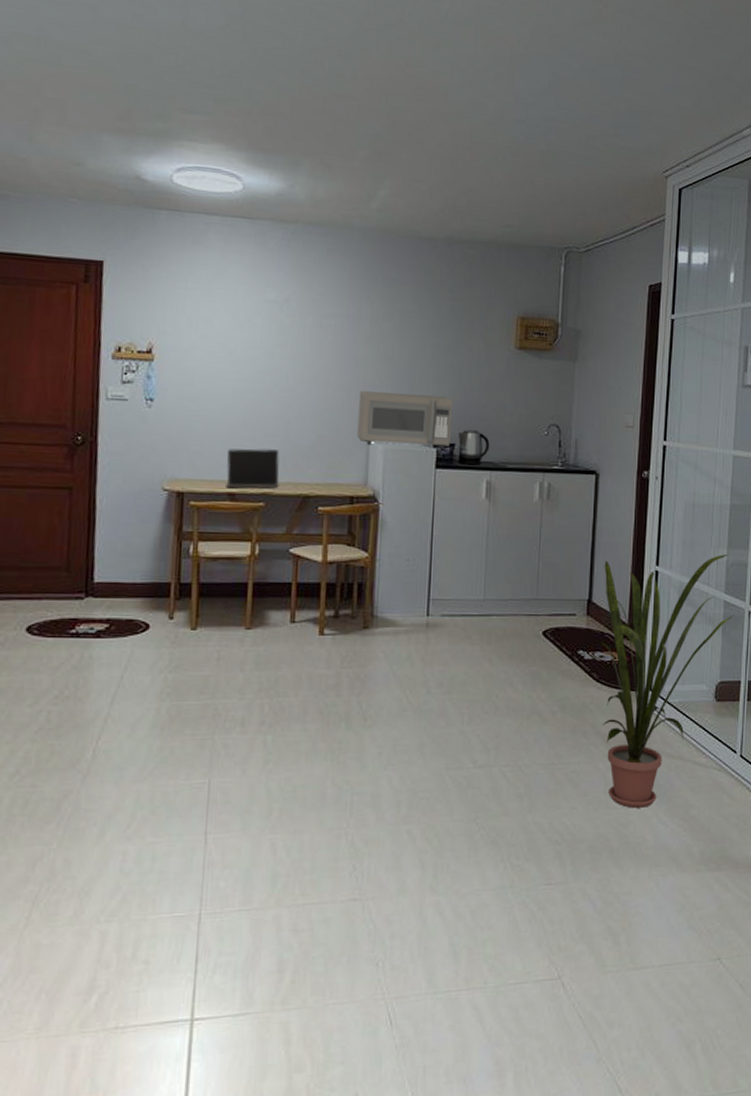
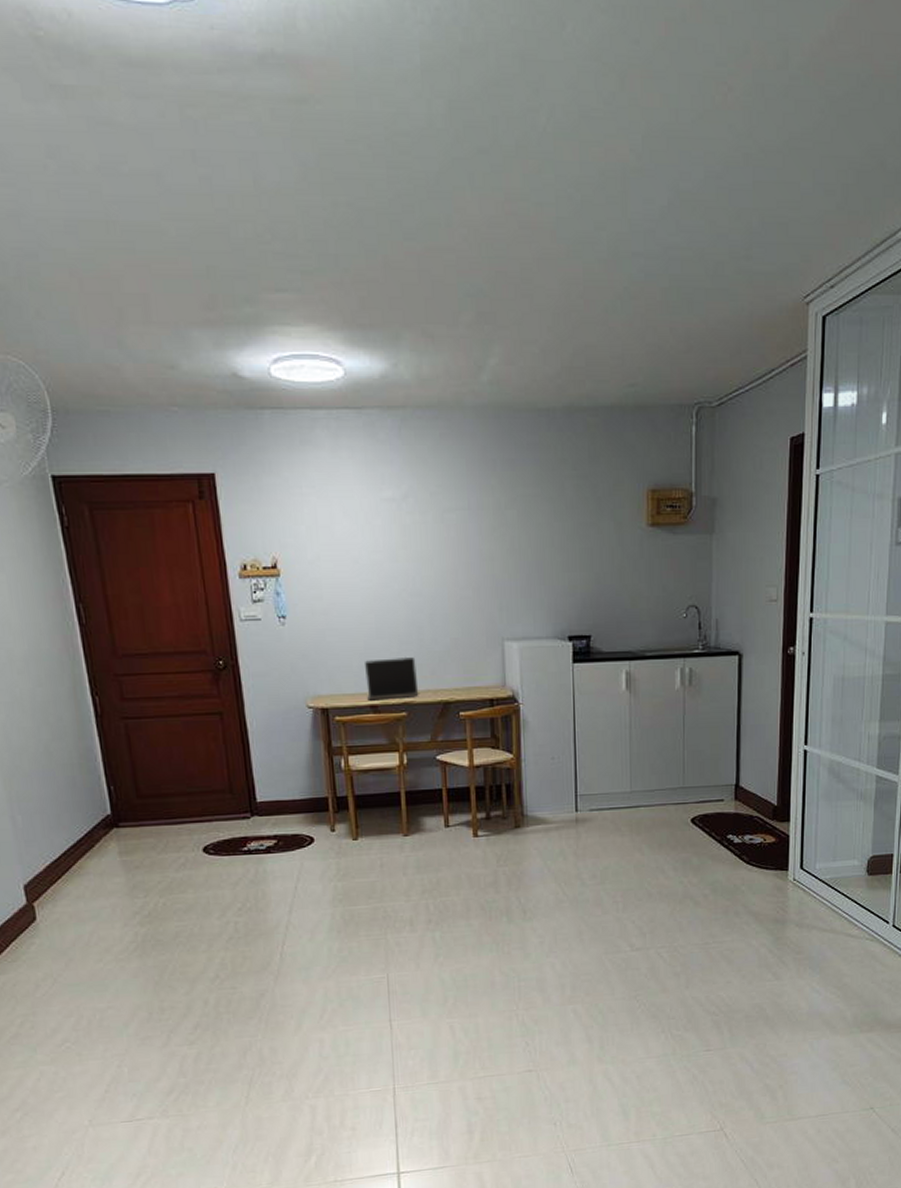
microwave: present [357,390,453,451] -> none [488,585,587,646]
kettle: present [458,429,490,465] -> none [593,618,627,657]
house plant: present [600,553,735,808] -> none [750,727,887,980]

